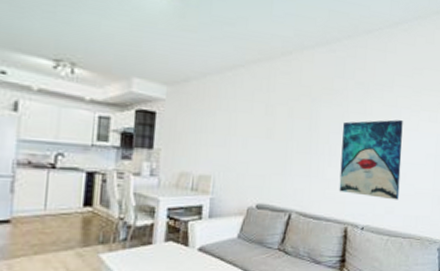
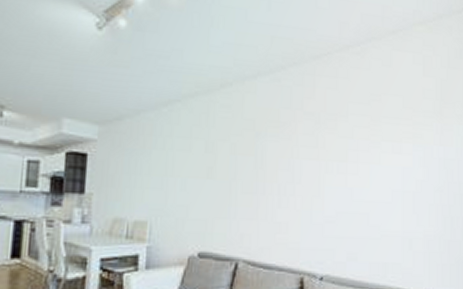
wall art: present [339,119,403,200] -> none [291,152,363,245]

